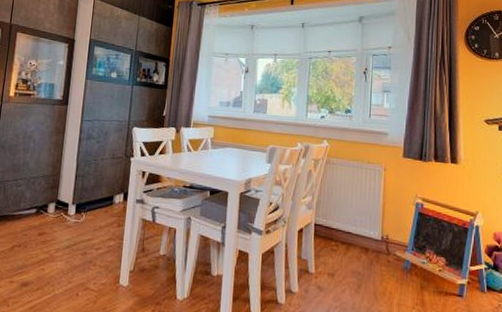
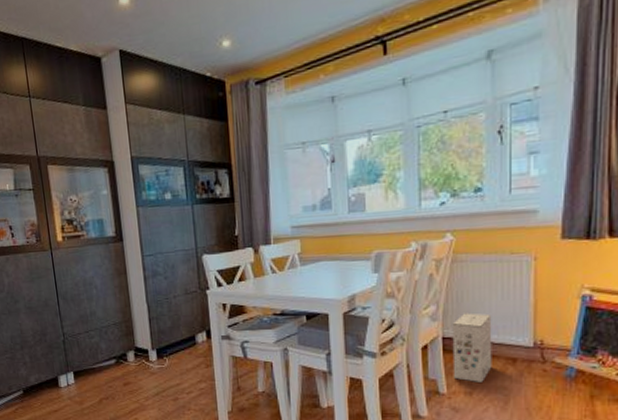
cardboard box: none [320,205,352,266] -> present [452,312,492,382]

